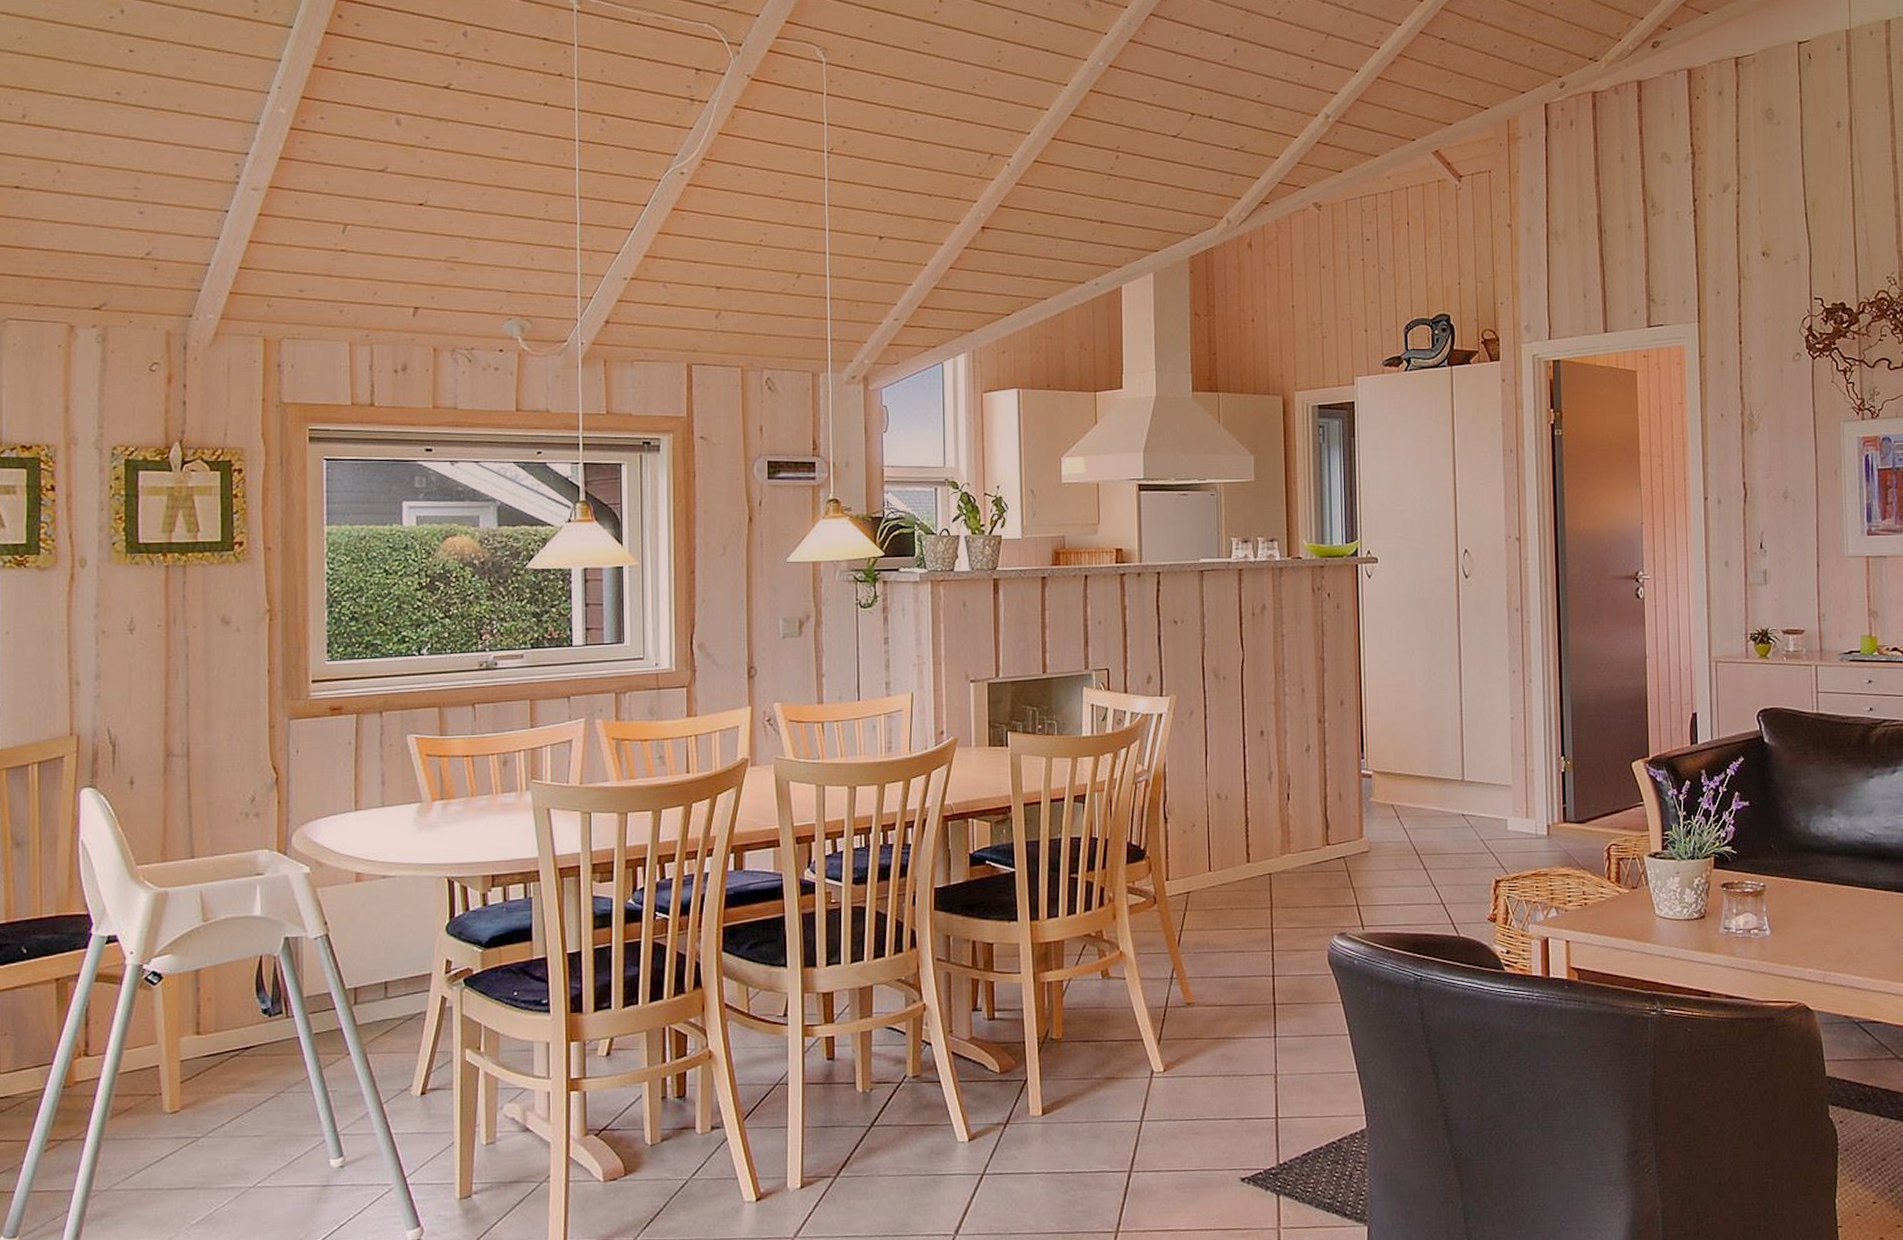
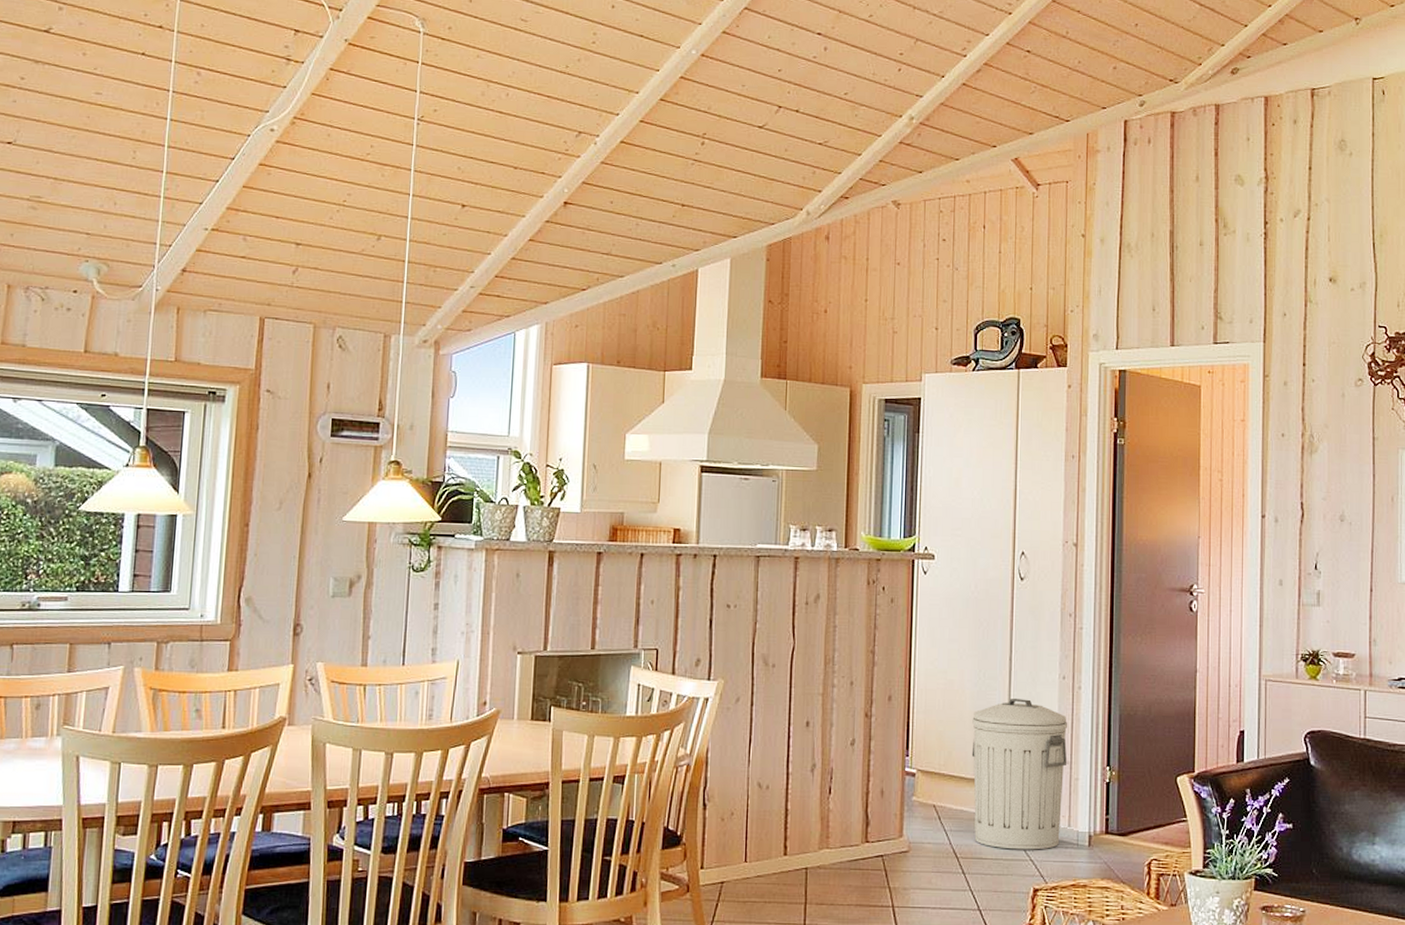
trash can: none [1425,694,1522,843] -> present [971,698,1068,850]

